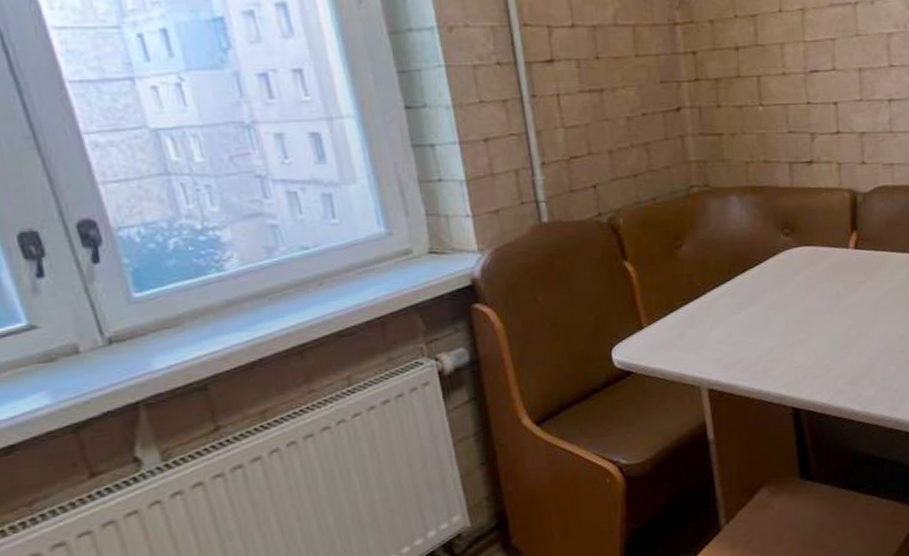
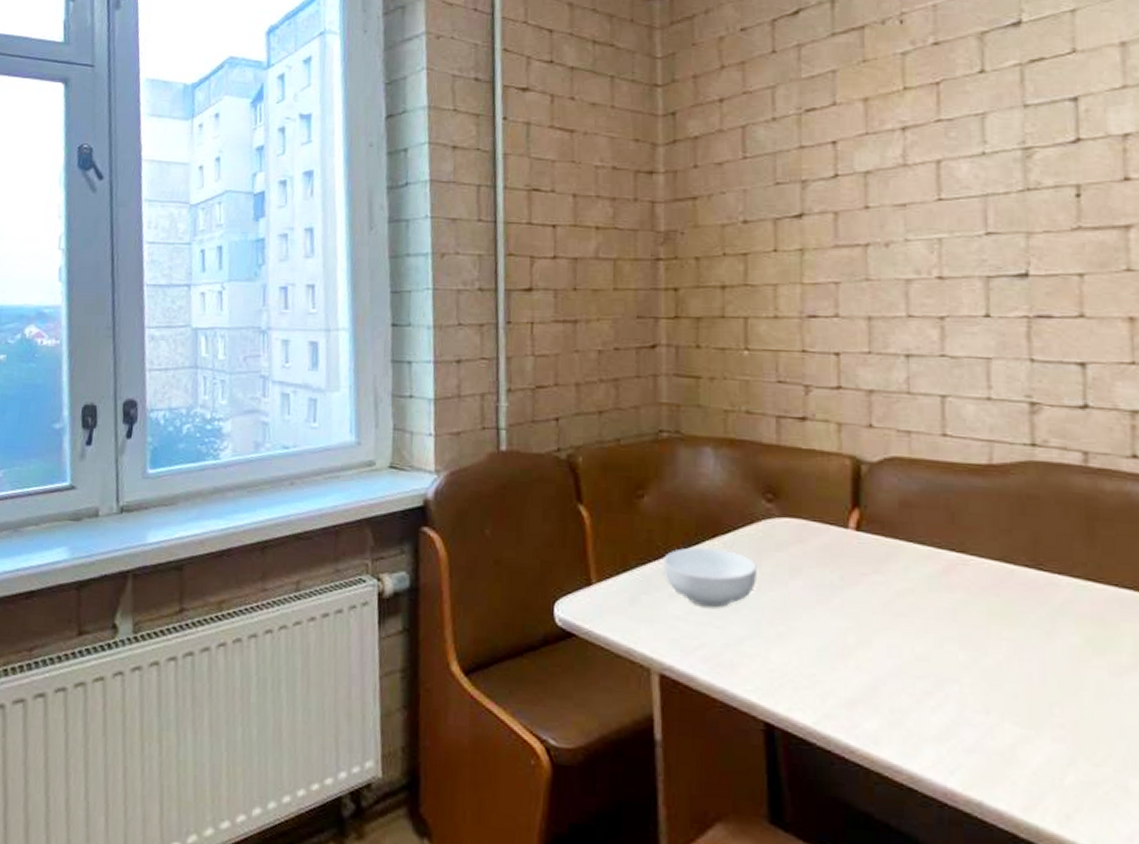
cereal bowl: none [703,280,781,329] -> present [662,547,757,608]

